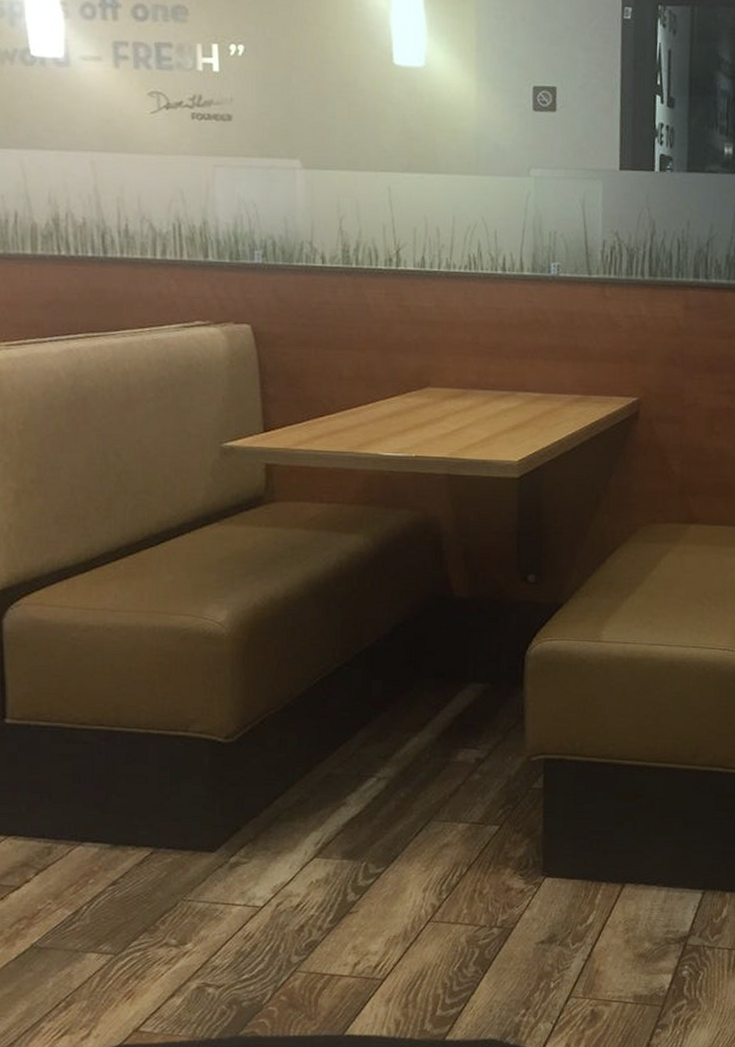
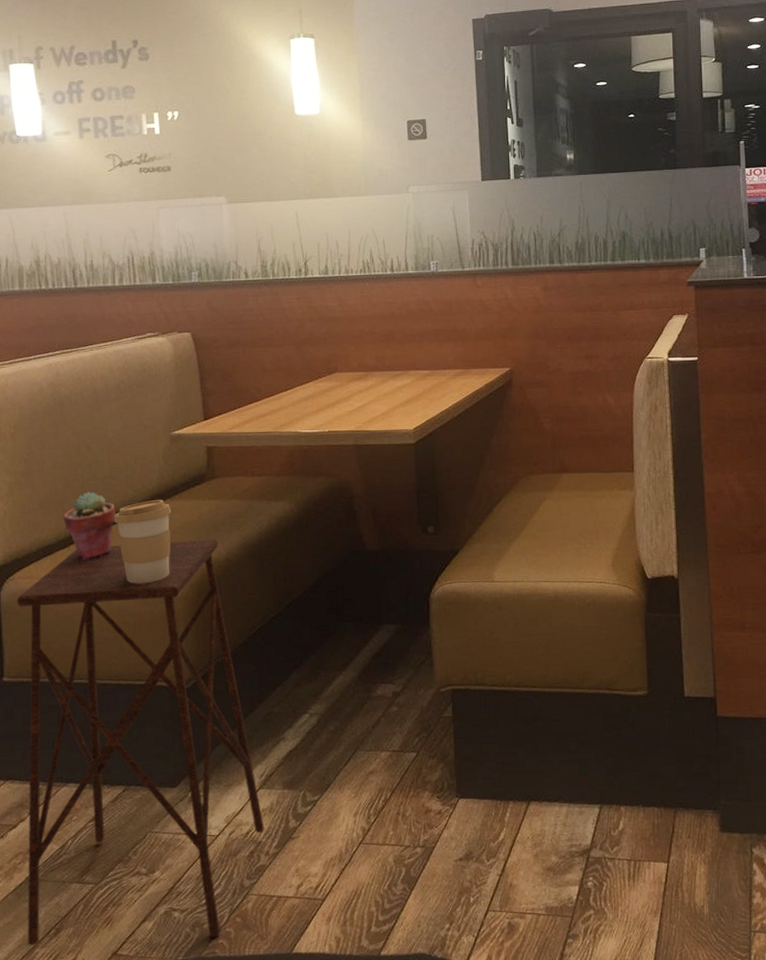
side table: none [24,573,318,1019] -> present [17,539,264,945]
potted succulent: none [84,507,150,588] -> present [63,491,116,560]
coffee cup: none [148,522,219,619] -> present [115,499,172,583]

